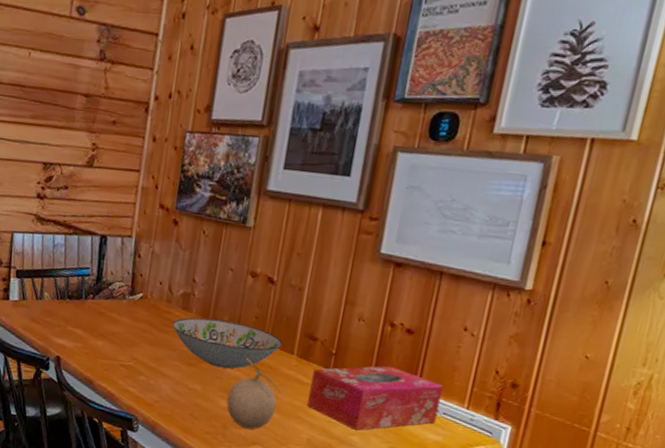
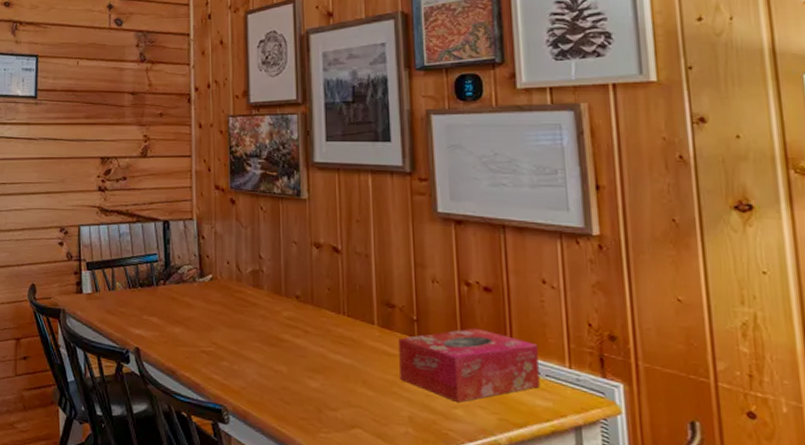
decorative bowl: present [172,317,283,369] -> none [246,294,361,346]
fruit: present [226,357,282,430] -> none [316,332,371,411]

